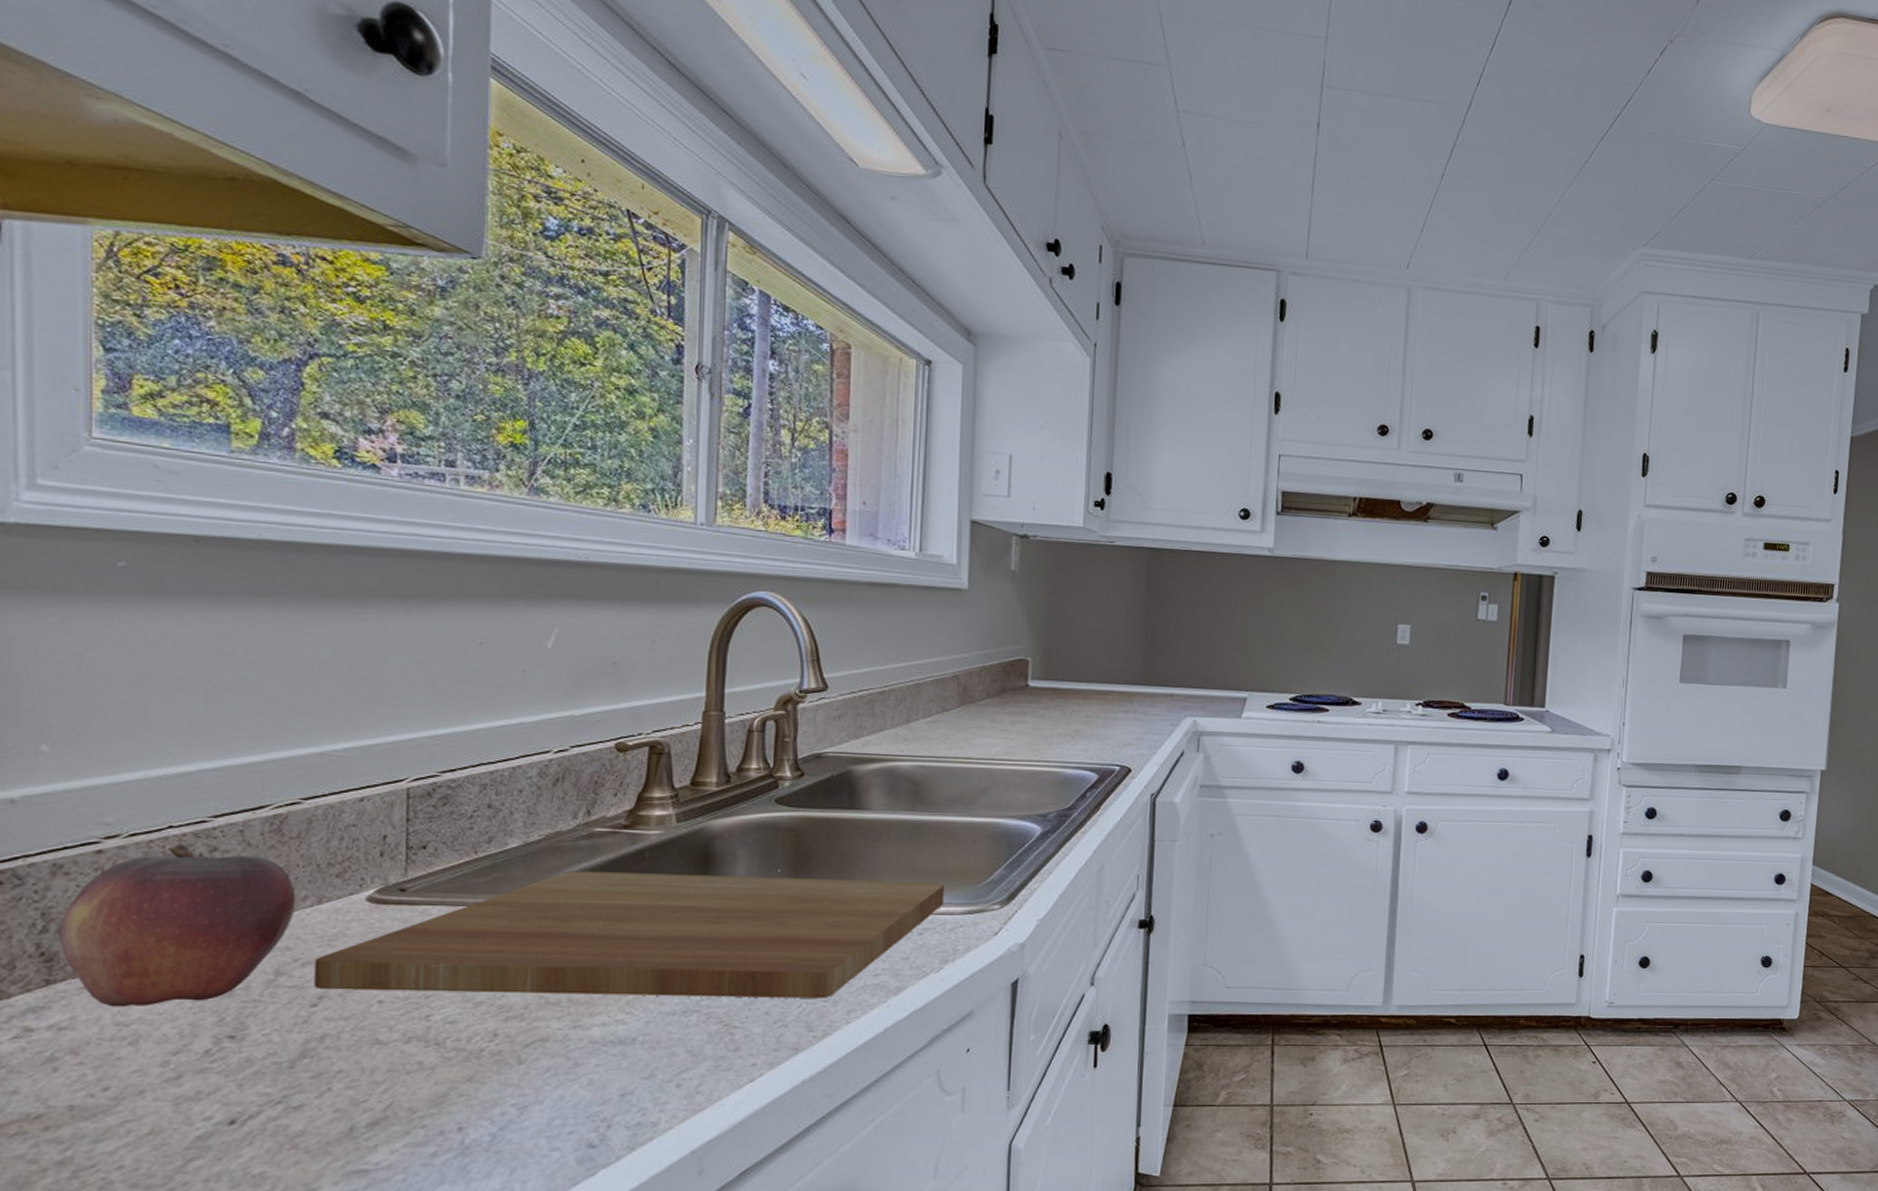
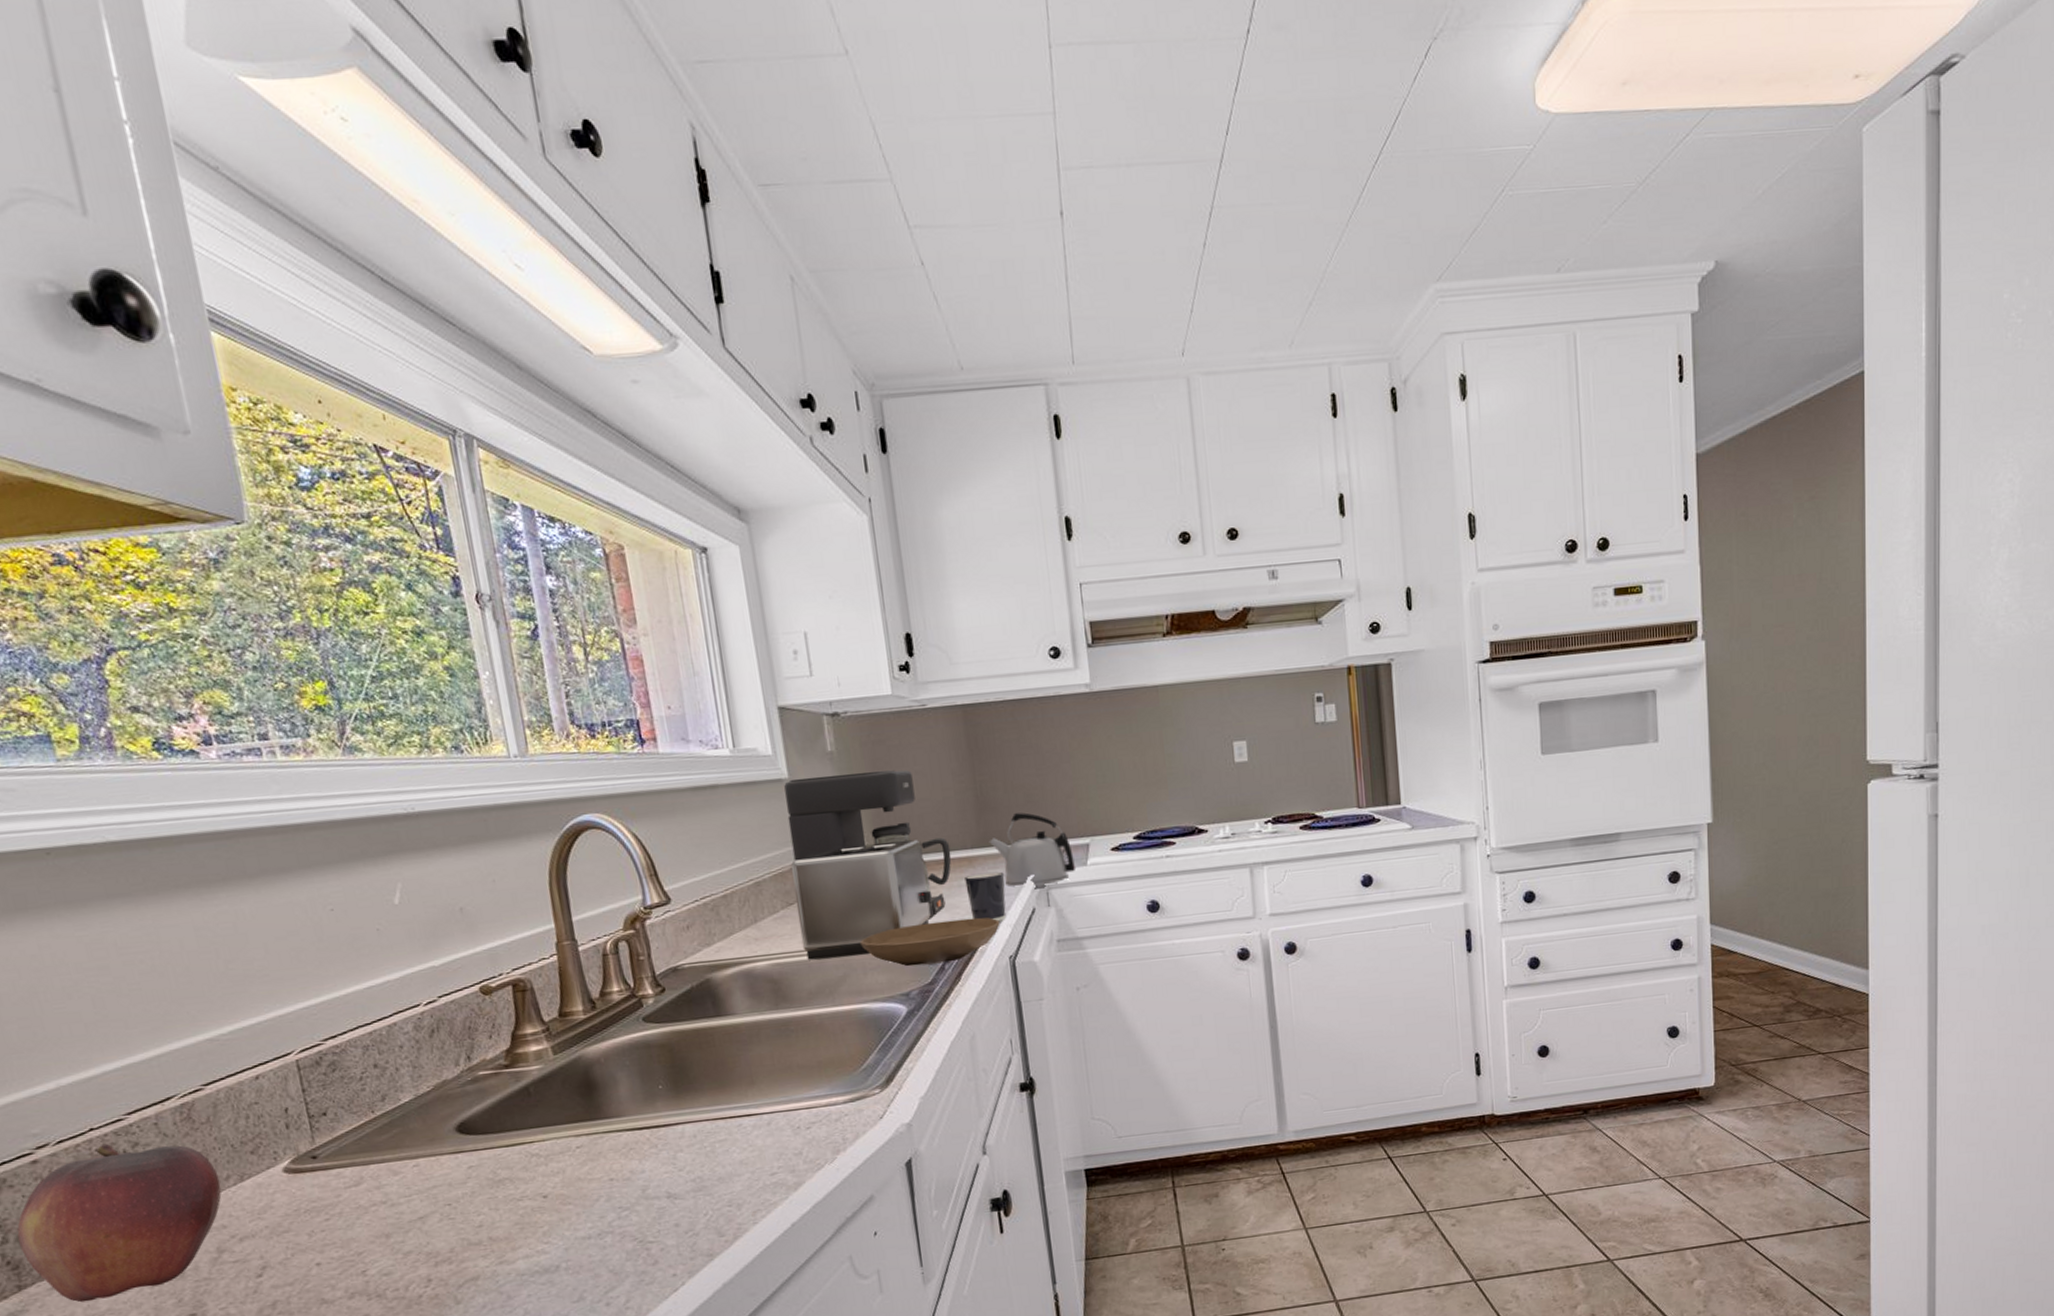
cutting board: present [314,871,944,999] -> none [250,1075,825,1261]
toaster: none [950,662,1087,770] -> present [790,839,933,960]
coffee maker: none [958,590,1113,746] -> present [784,770,952,920]
bowl: none [1007,748,1148,791] -> present [859,917,1000,967]
mug: none [1120,709,1161,758] -> present [964,871,1007,921]
kettle: none [1151,658,1231,732] -> present [988,812,1077,888]

